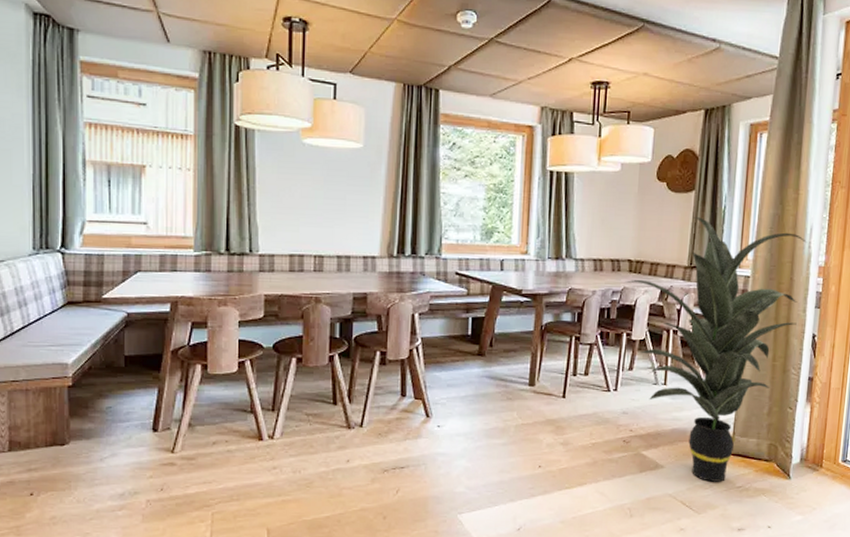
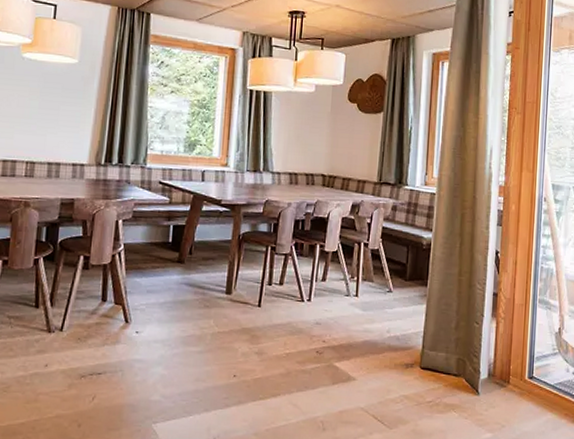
indoor plant: present [625,217,807,482] -> none [318,136,487,396]

